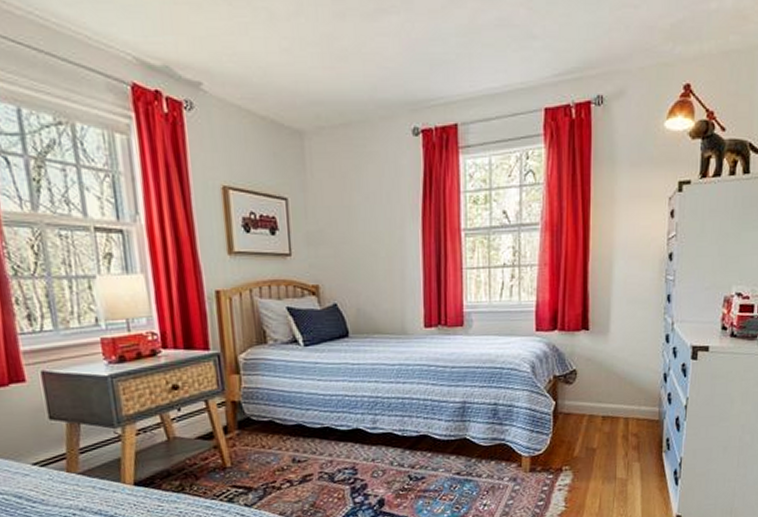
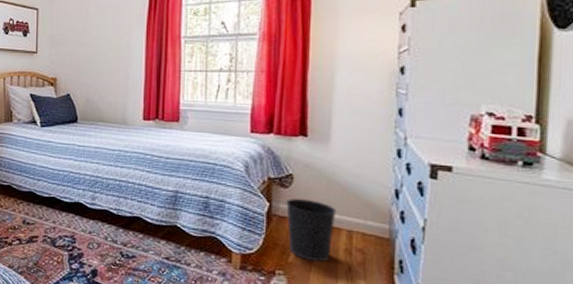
wastebasket: none [571,392,615,453] -> present [286,198,337,262]

